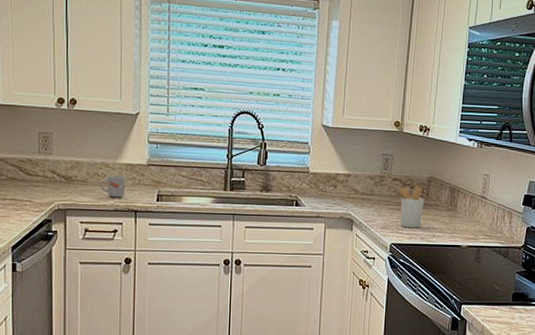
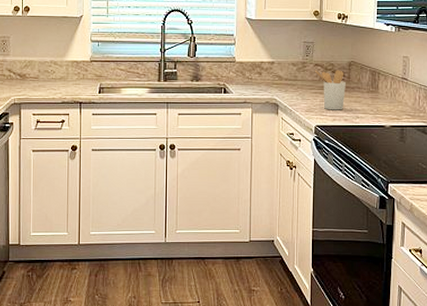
mug: present [100,171,126,198] -> none [50,67,72,91]

